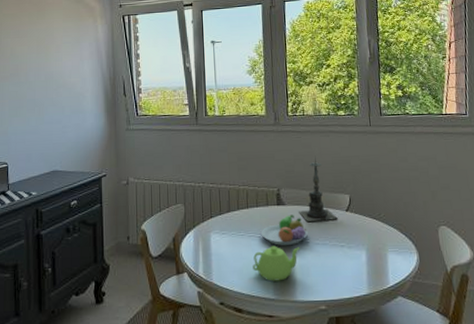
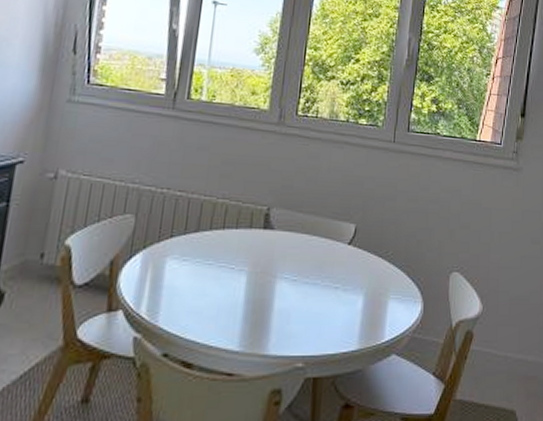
teapot: present [253,245,300,282] -> none [217,281,284,328]
fruit bowl: present [260,215,308,245] -> none [235,243,296,282]
candle holder: present [299,156,338,221] -> none [290,171,337,255]

